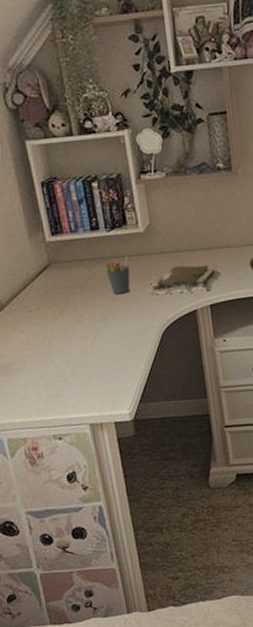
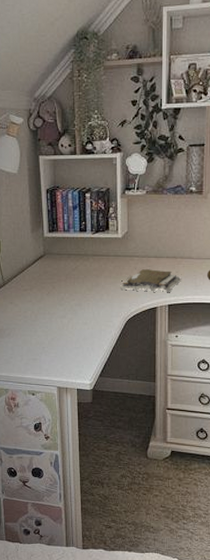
pen holder: present [105,256,130,295] -> none [87,255,107,286]

